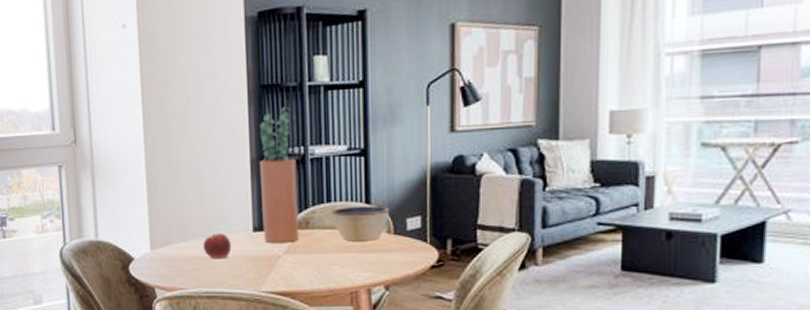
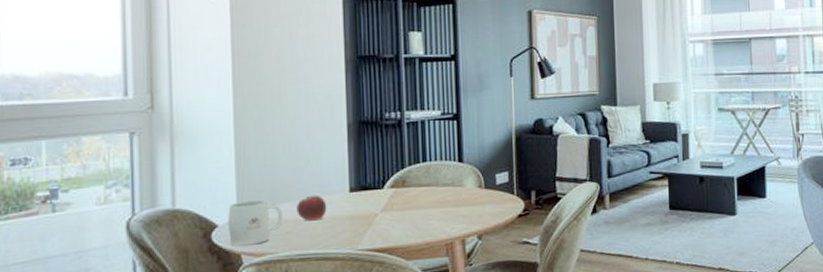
mug: none [142,235,191,279] -> present [228,199,283,246]
vase: present [259,99,299,244] -> none [356,69,396,203]
bowl: present [331,205,389,242] -> none [427,163,480,197]

